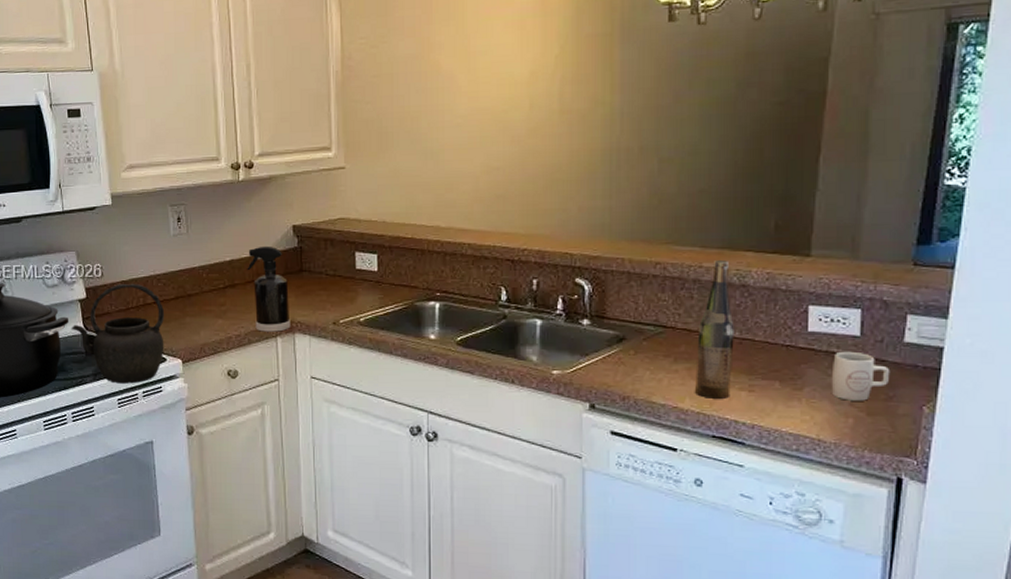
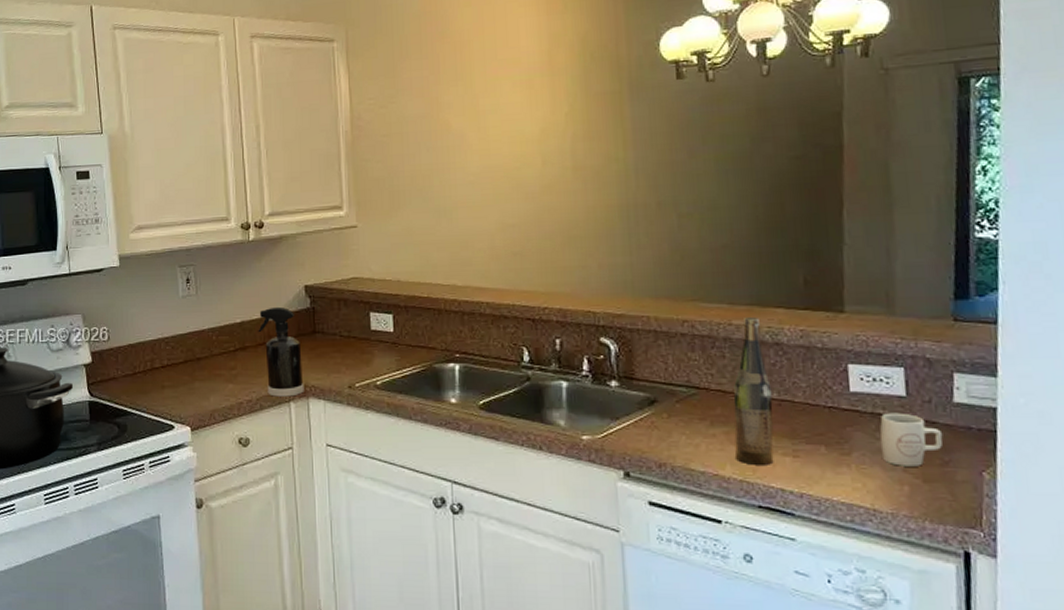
kettle: present [71,283,165,384] -> none [75,346,173,453]

